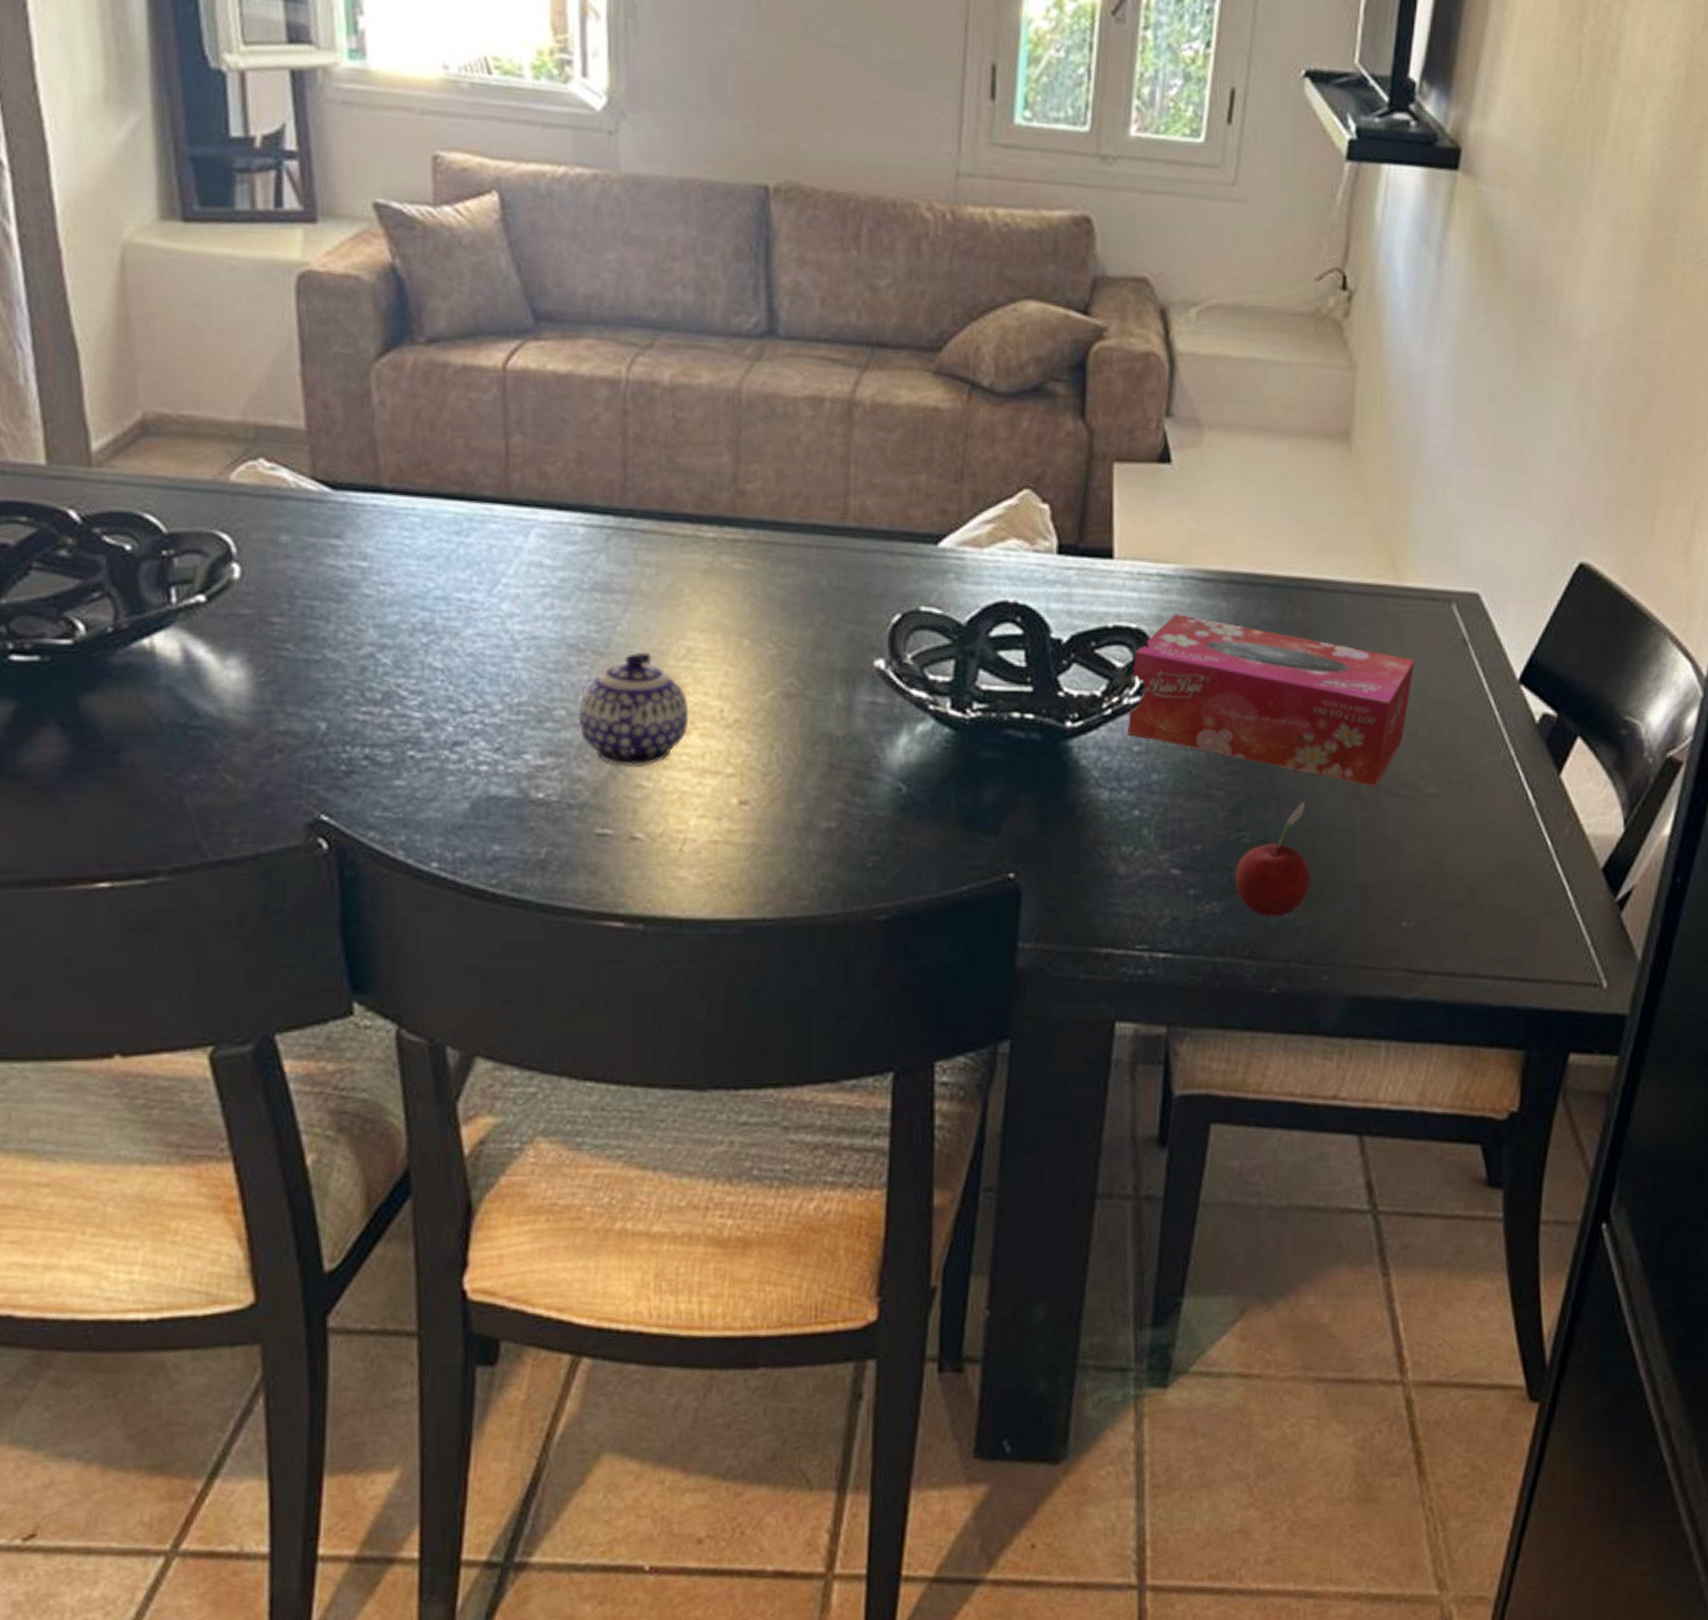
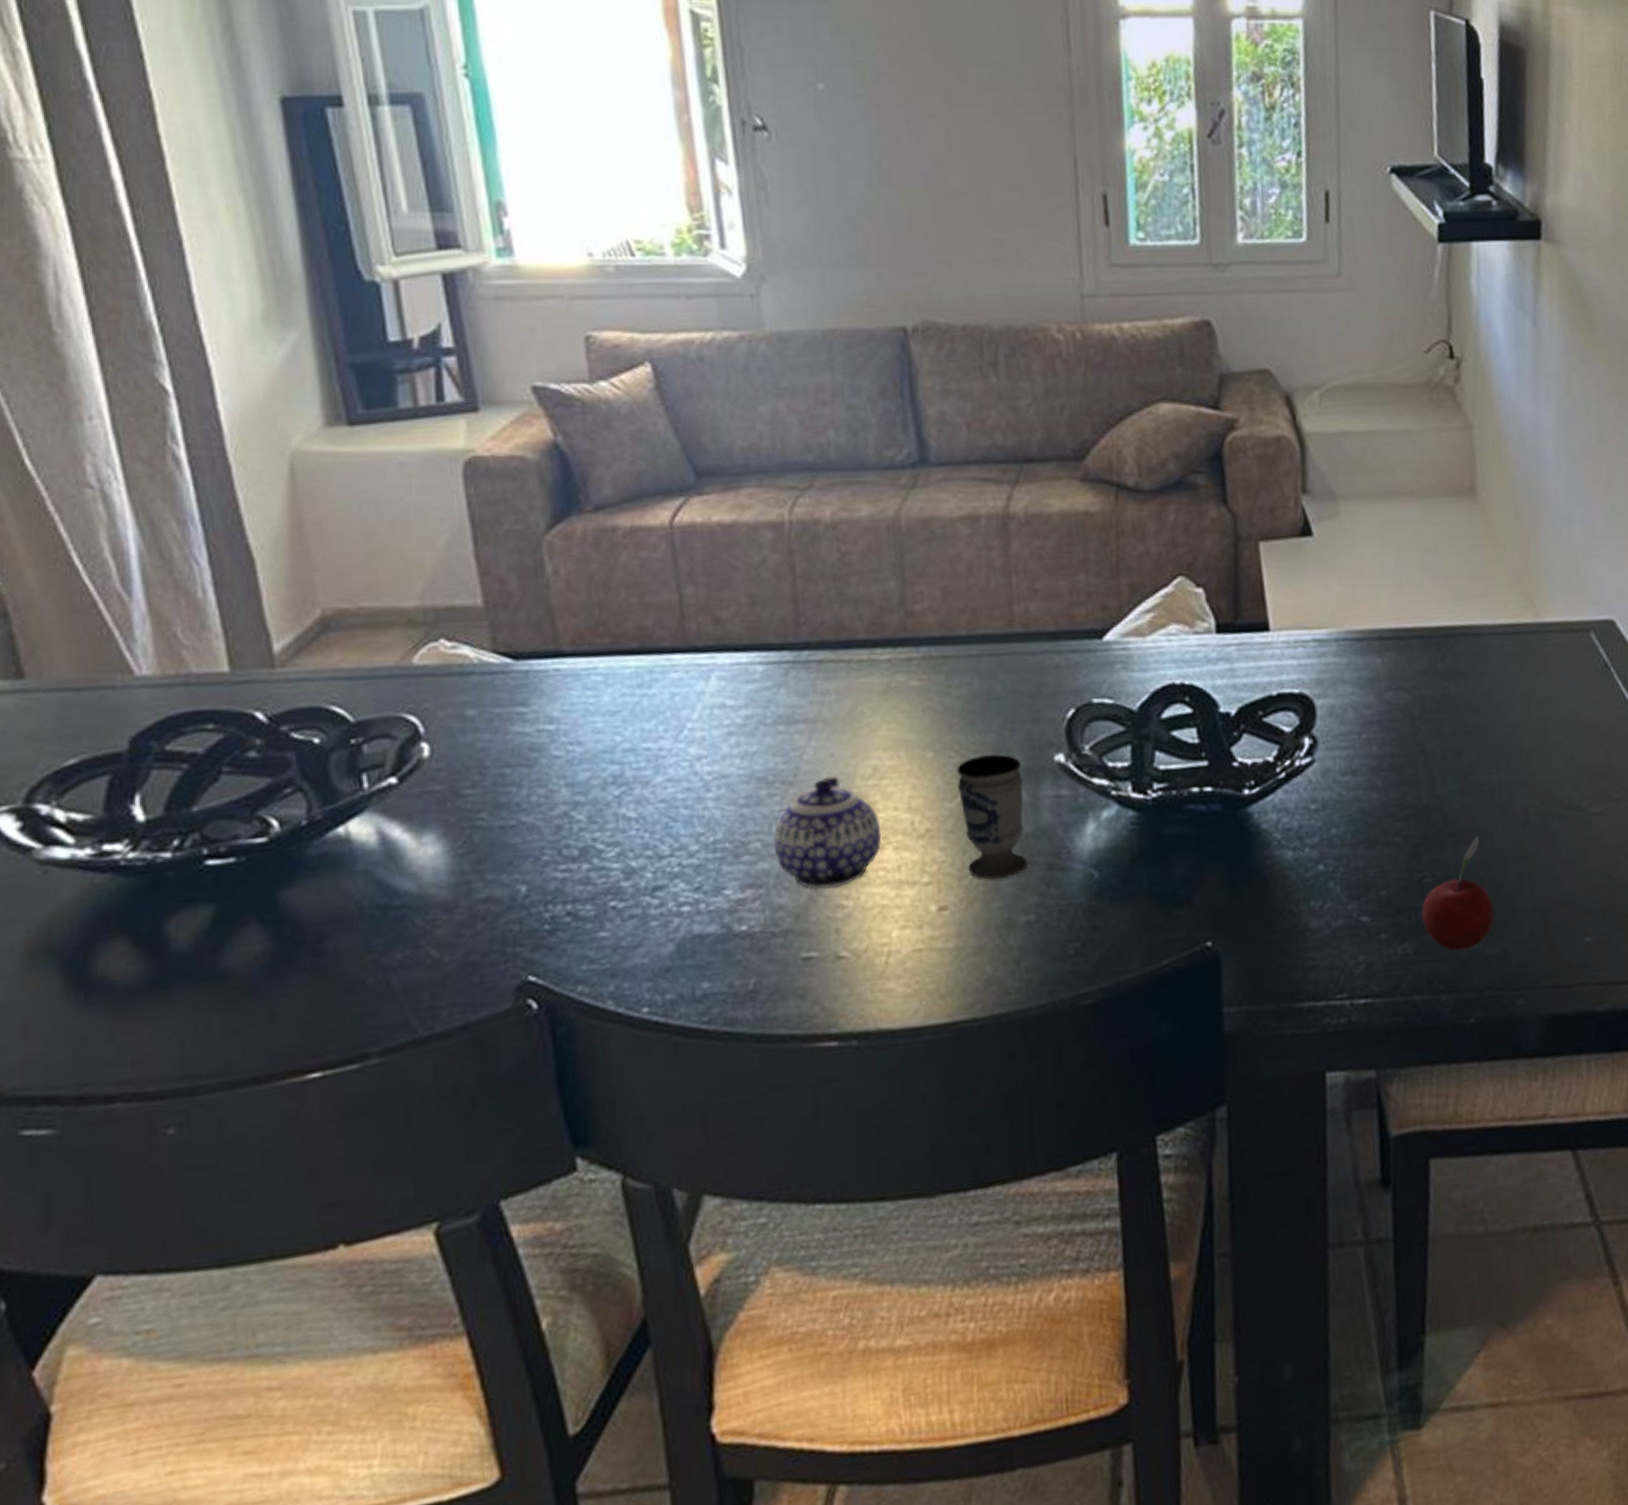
cup: none [772,650,840,780] -> present [957,753,1028,880]
tissue box: present [1127,614,1414,786] -> none [1300,674,1564,813]

